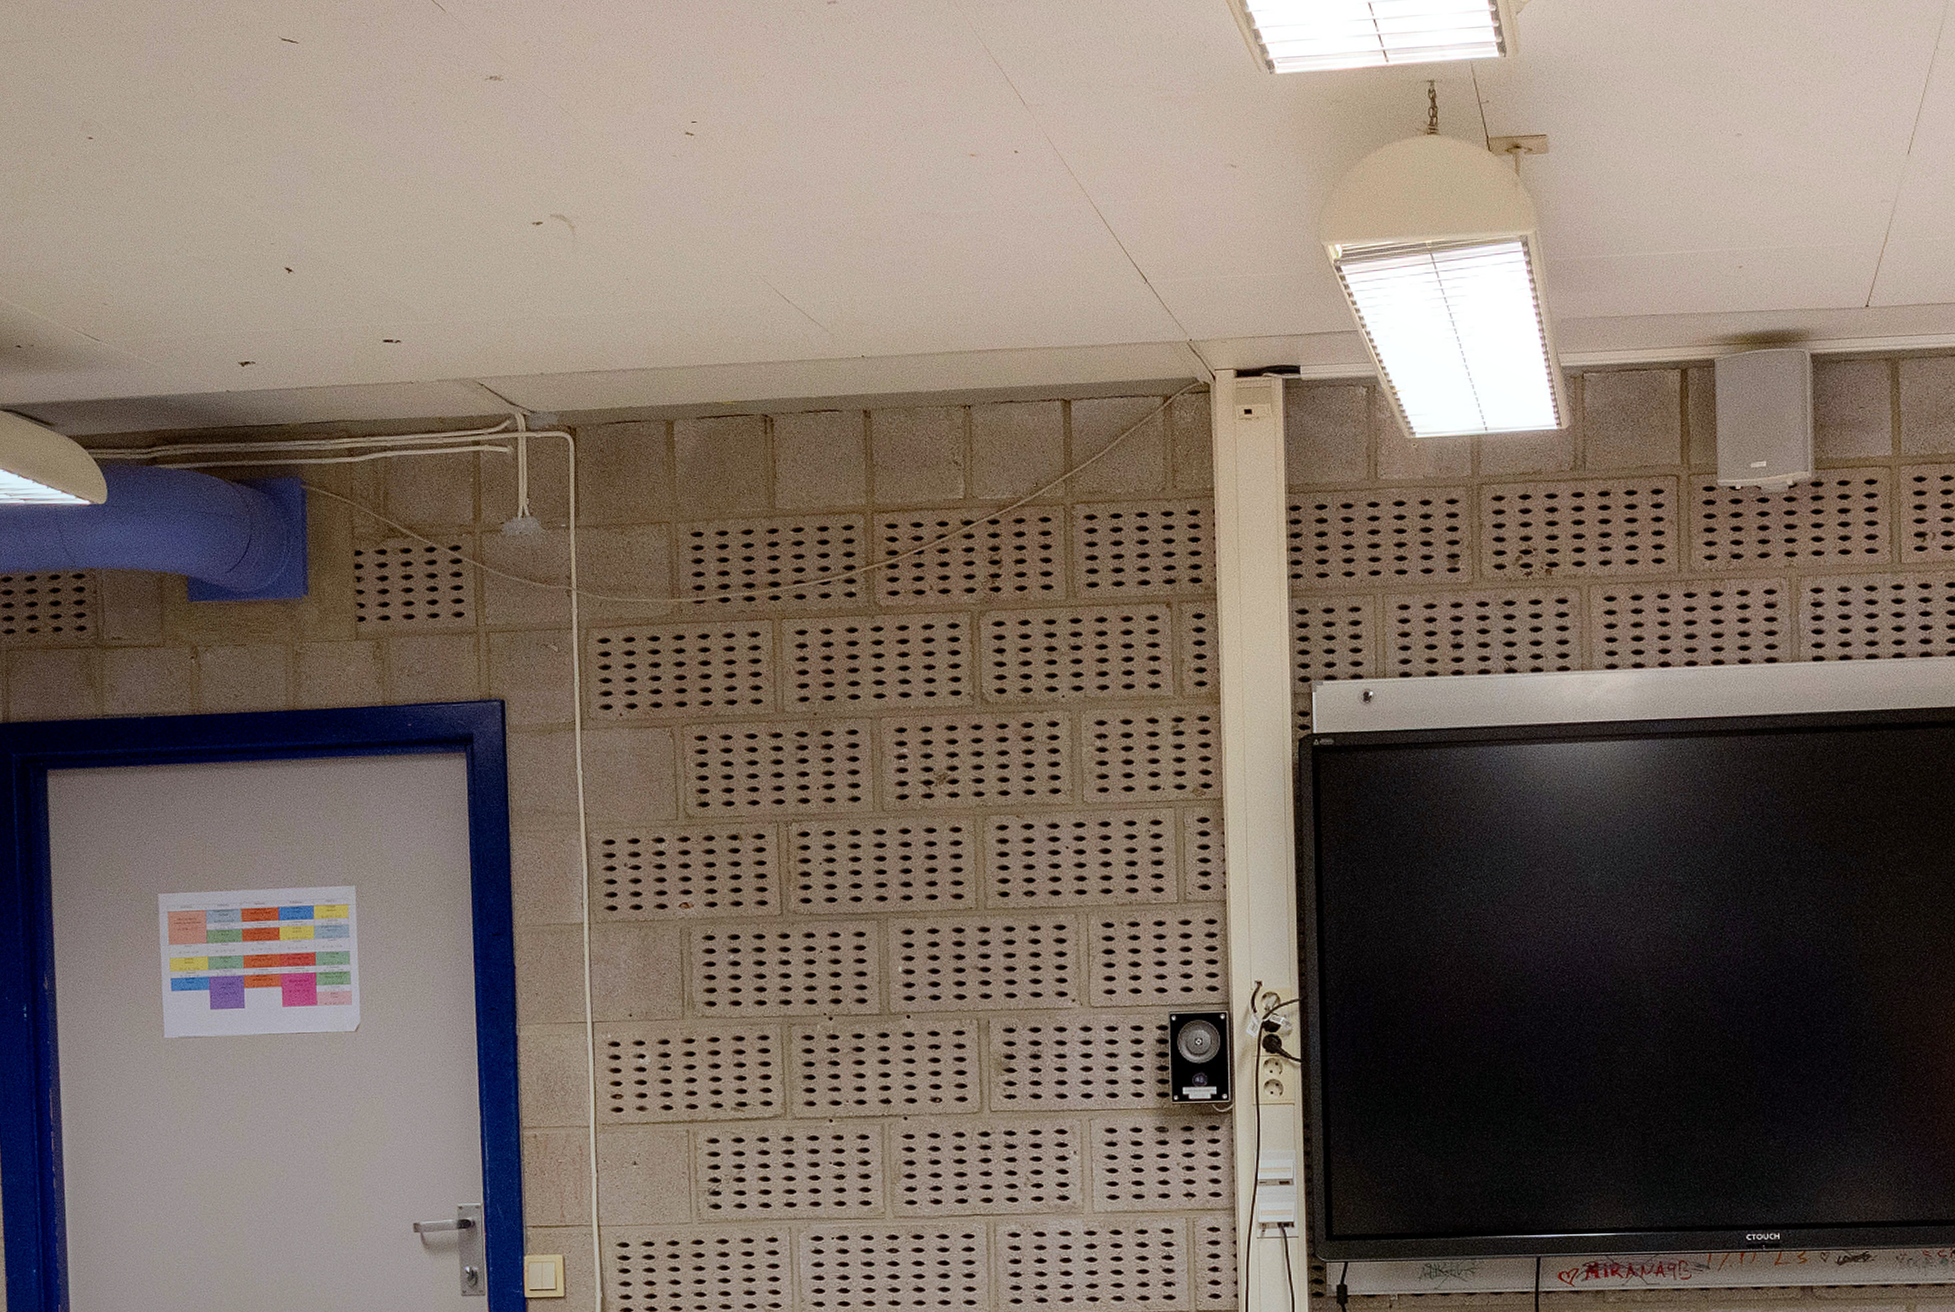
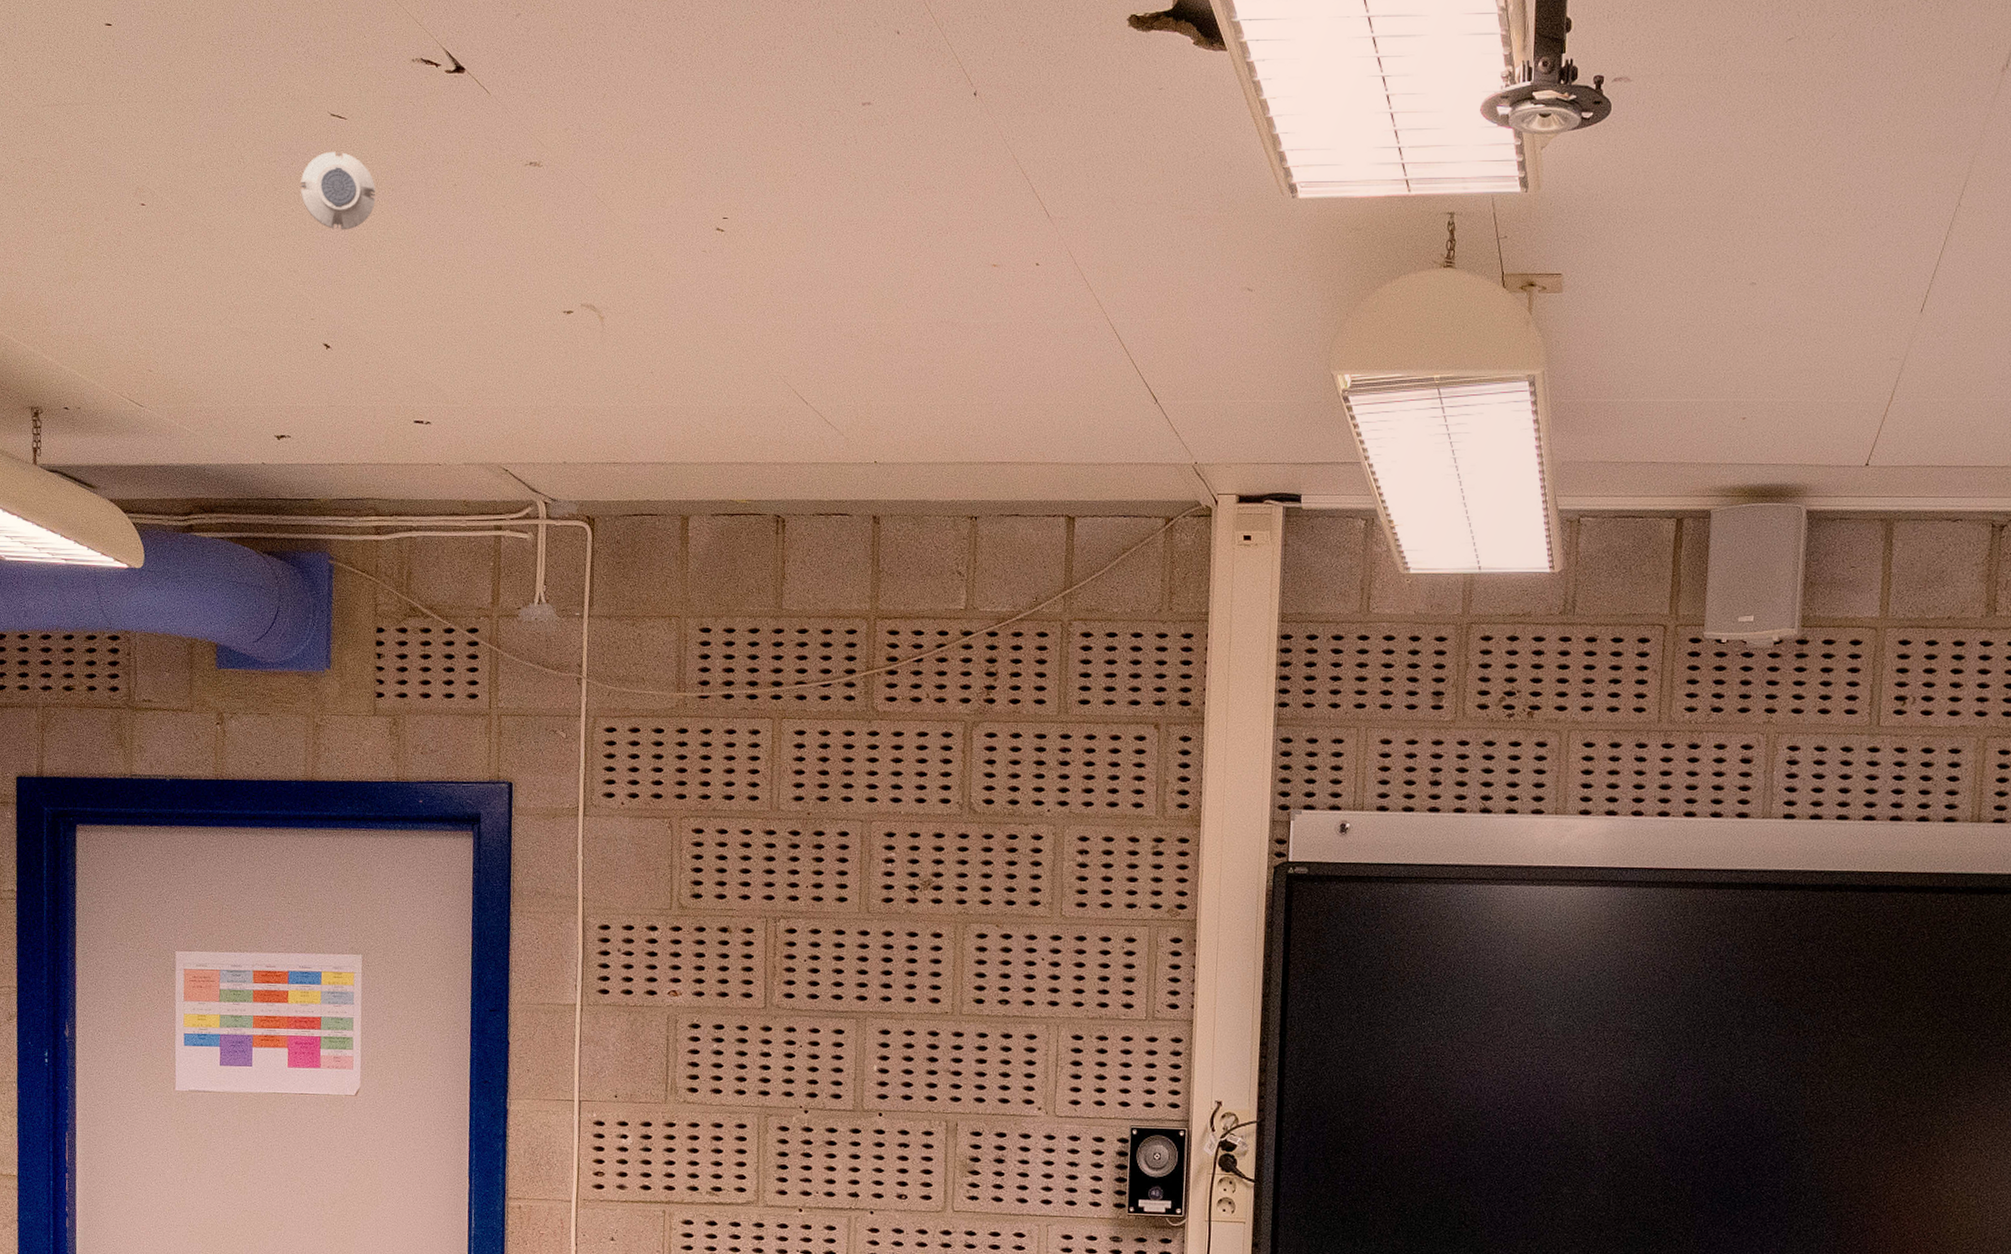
smoke detector: none [253,75,333,154] -> present [300,151,376,230]

